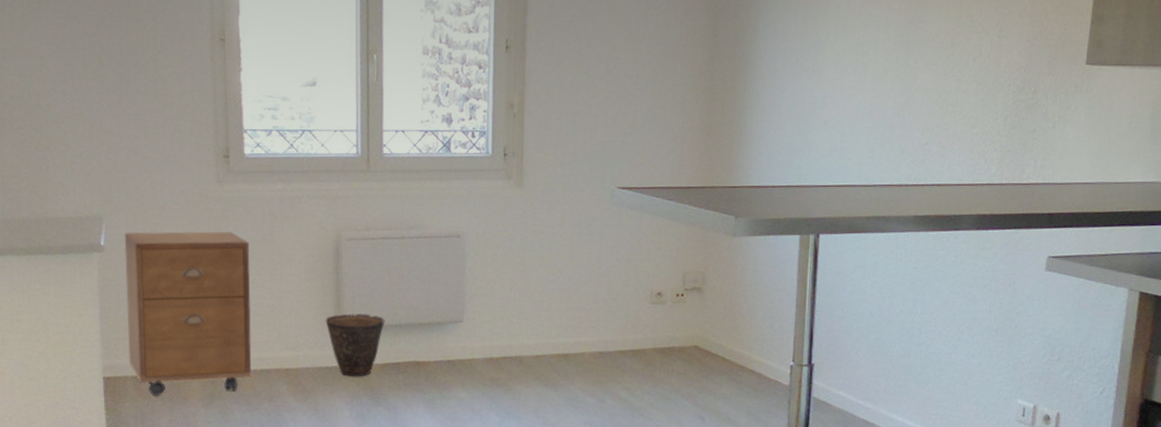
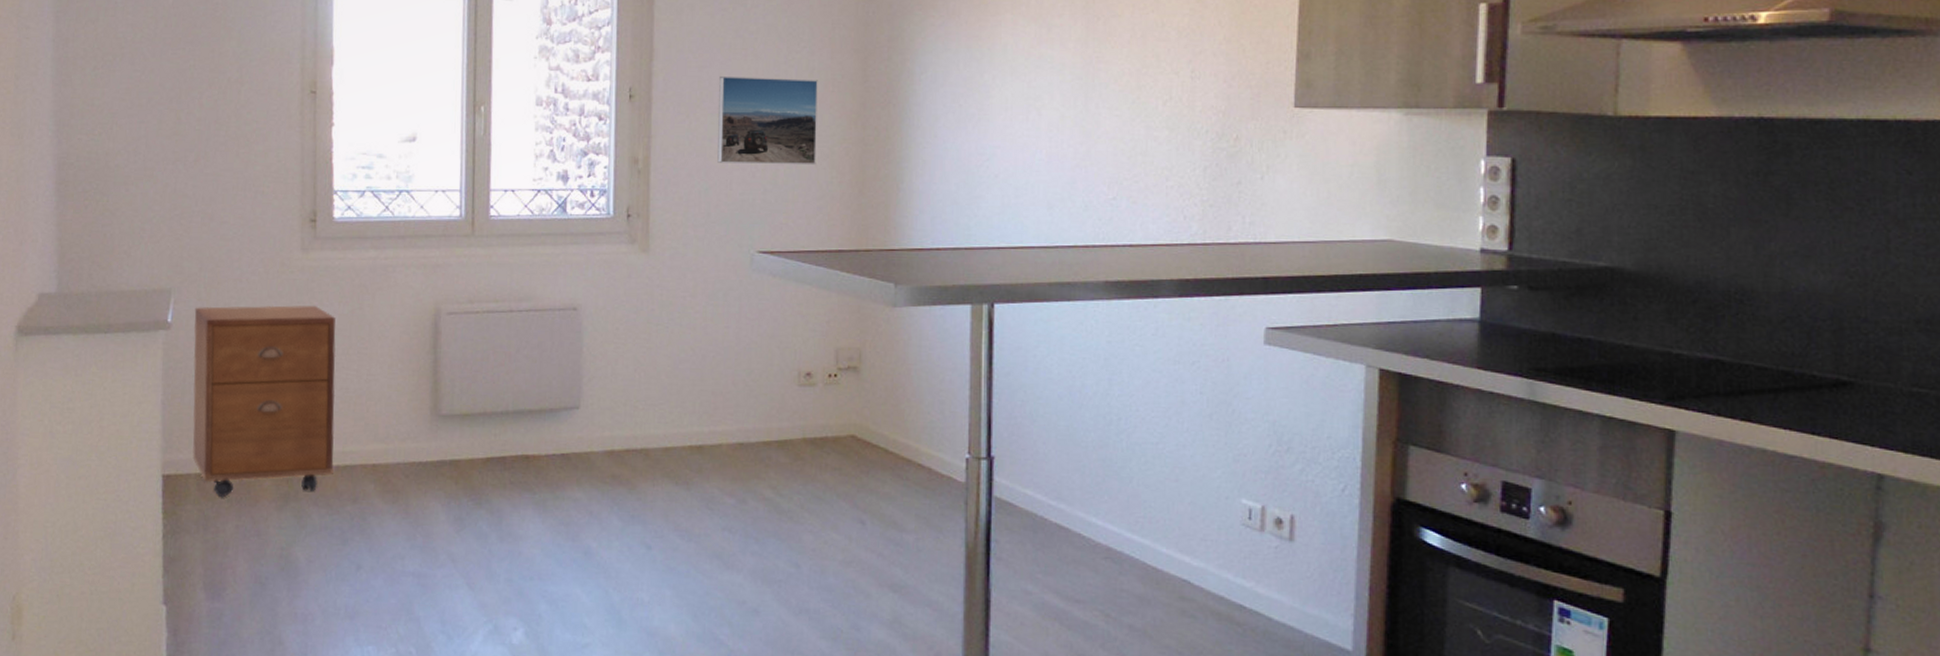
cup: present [325,313,385,377] -> none [420,399,489,474]
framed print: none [583,29,673,112] -> present [717,75,818,165]

